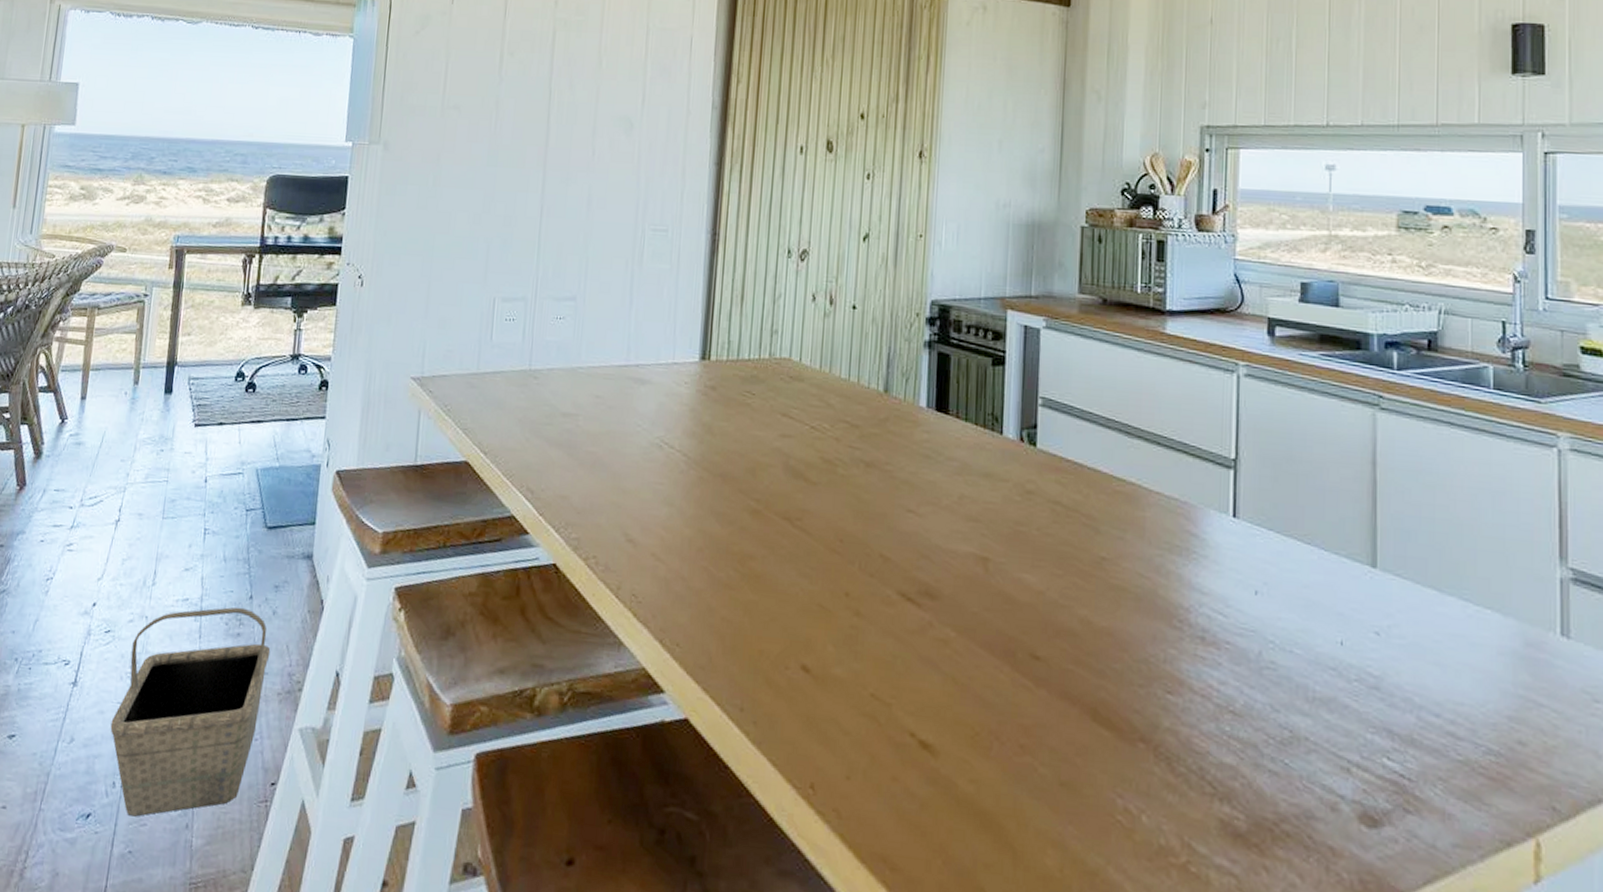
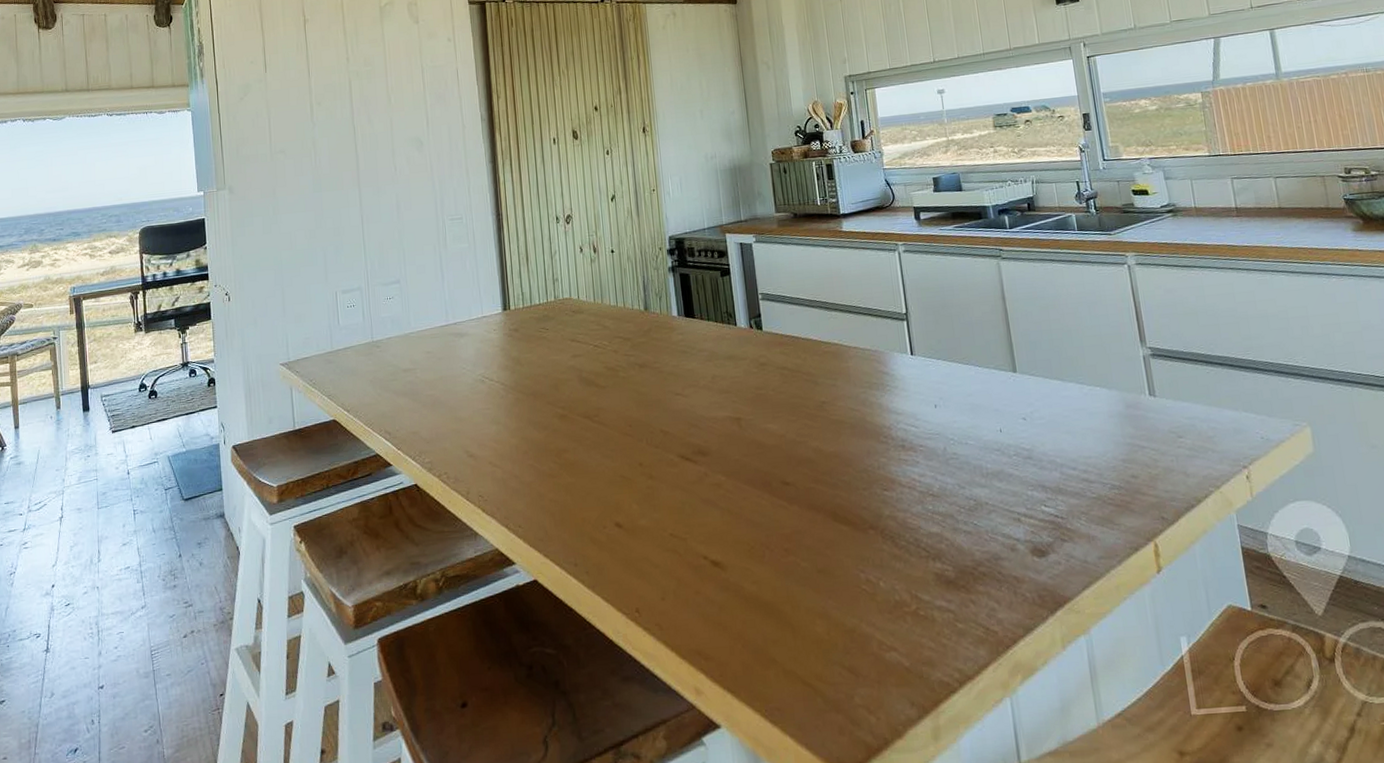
basket: present [110,607,271,817] -> none [82,565,203,743]

